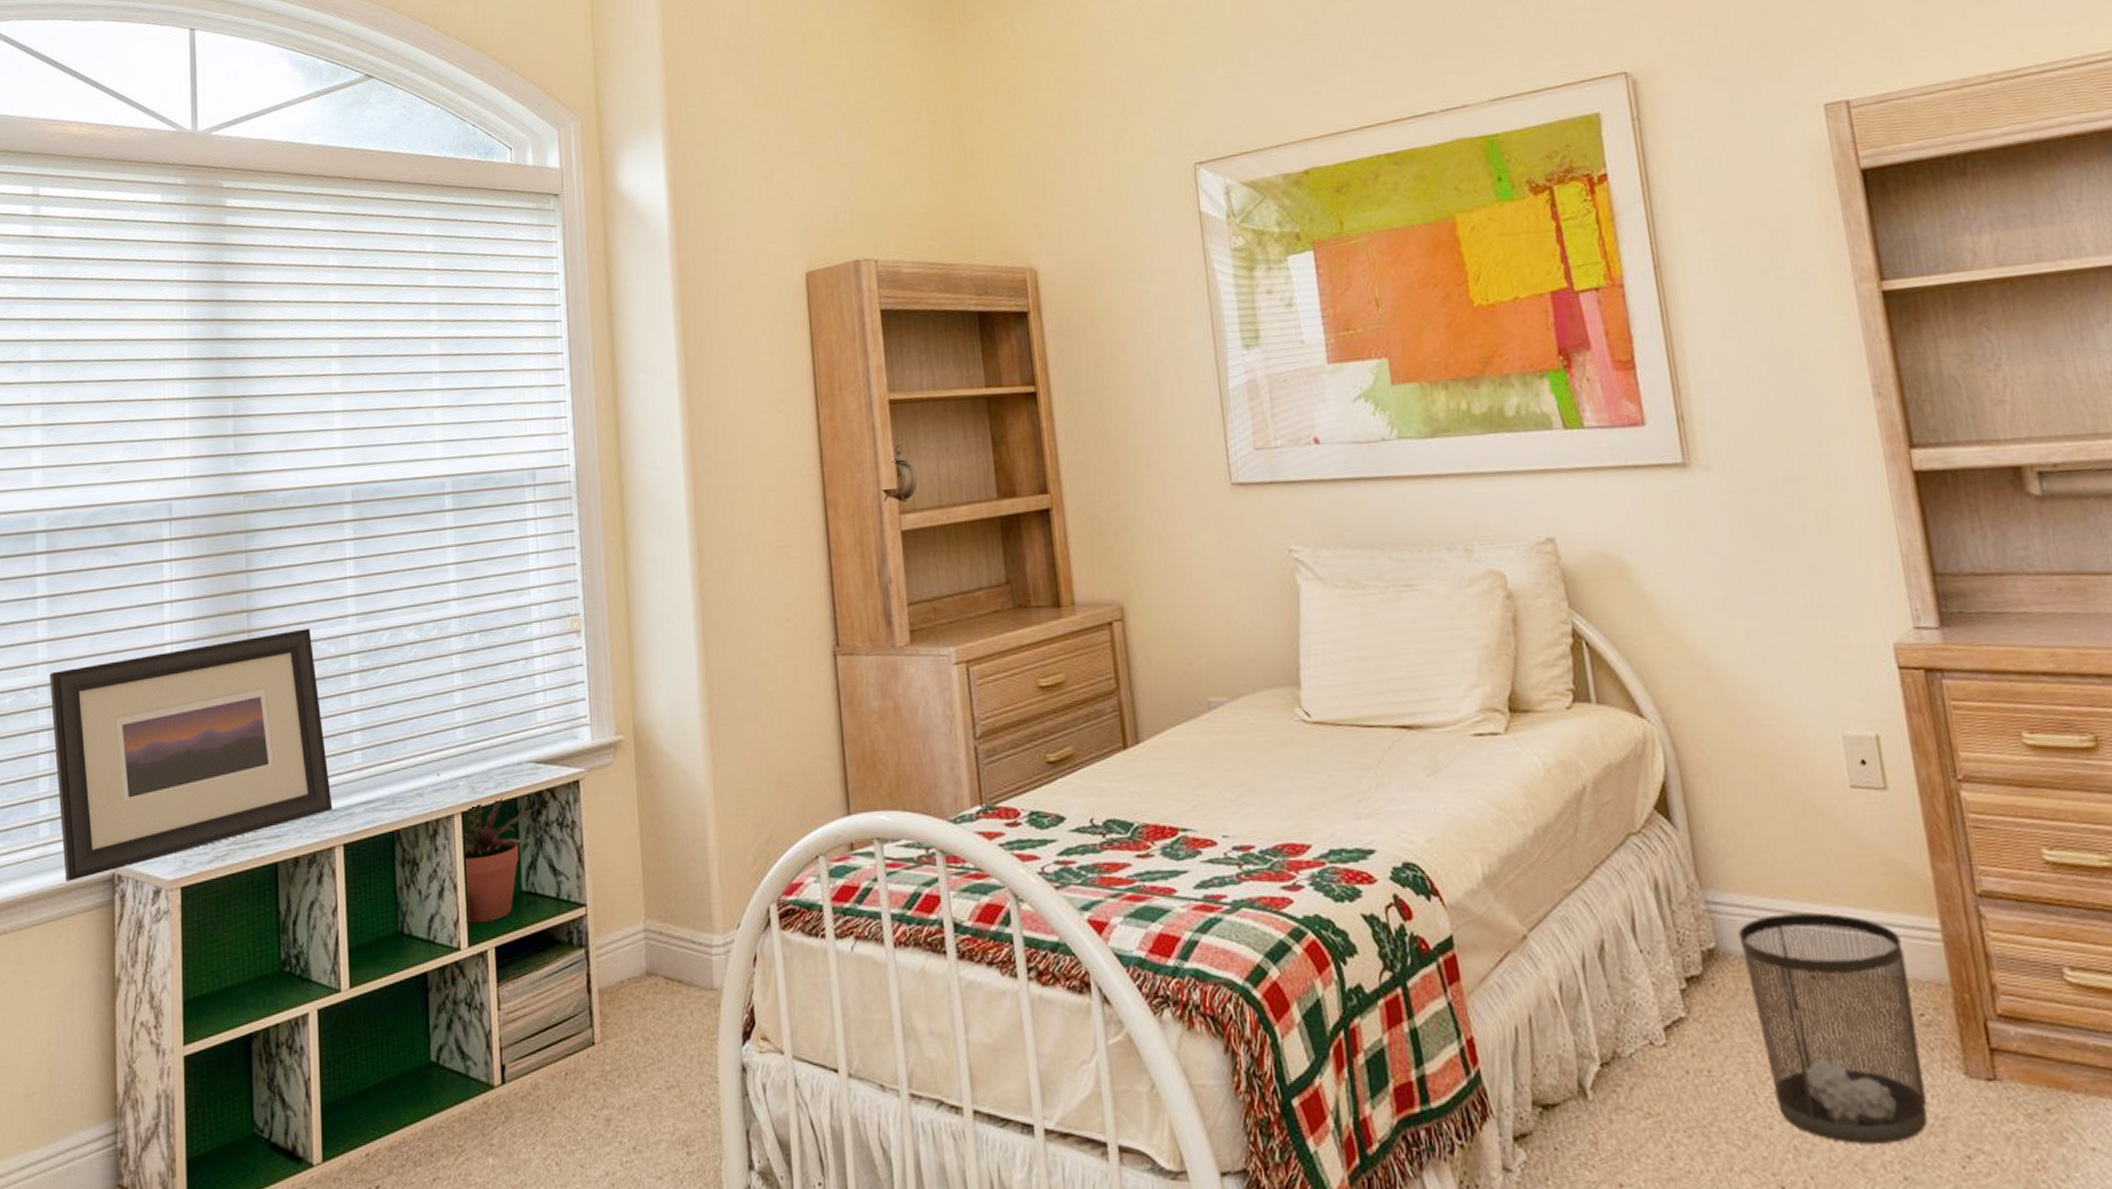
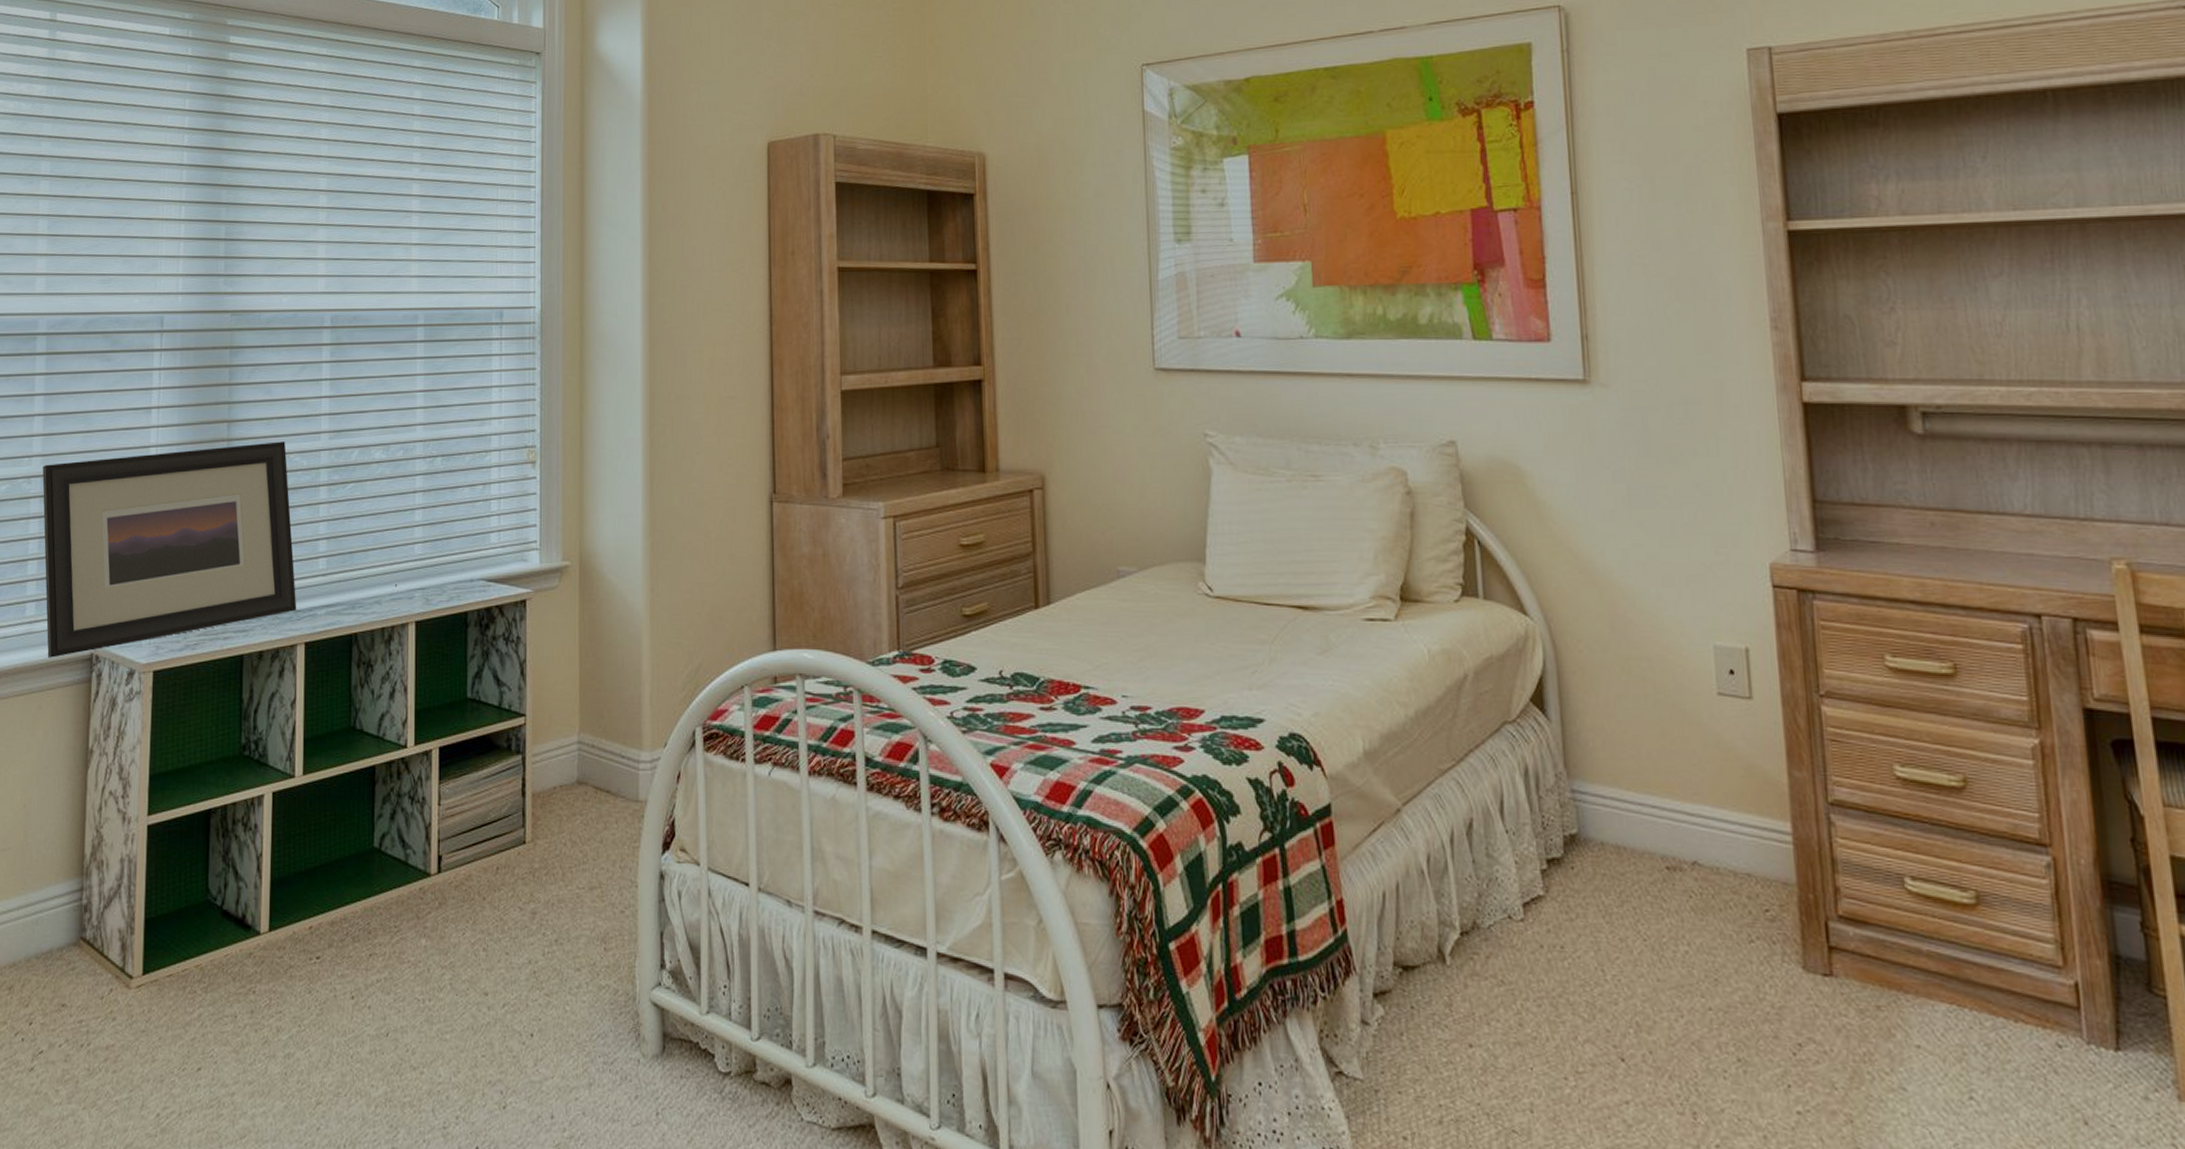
potted plant: present [462,796,534,924] -> none [413,609,482,725]
alarm clock: present [881,445,918,502] -> none [825,310,859,364]
waste bin: present [1738,912,1928,1144] -> none [1599,807,1765,1027]

